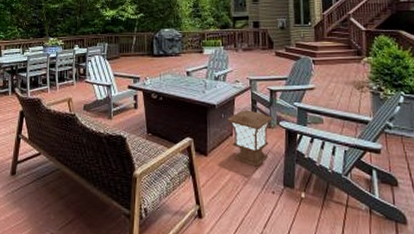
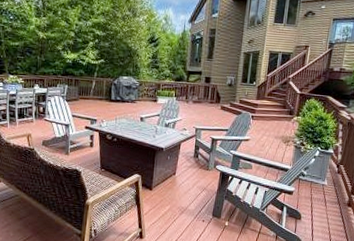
lantern: present [226,110,273,167] -> none [171,154,211,201]

